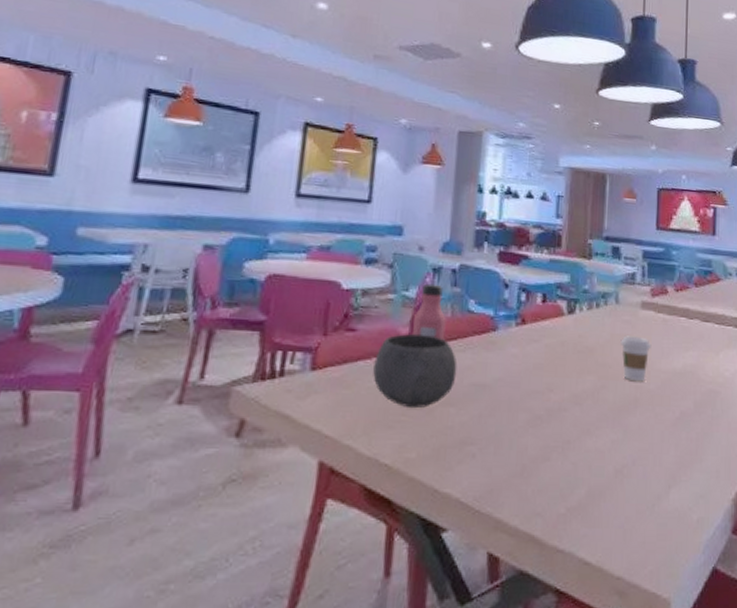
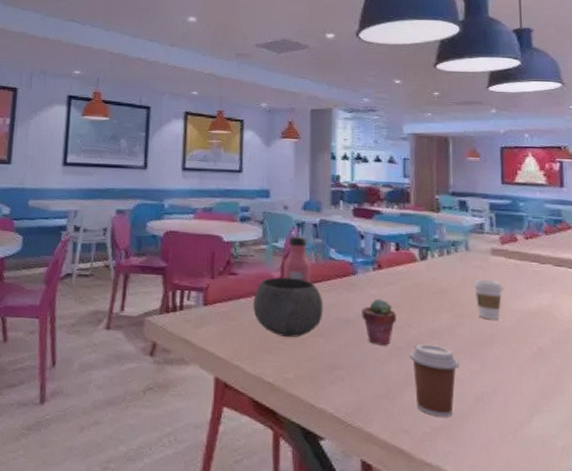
potted succulent: none [499,359,538,415] -> present [362,298,396,346]
coffee cup: none [549,411,601,495] -> present [409,344,459,417]

